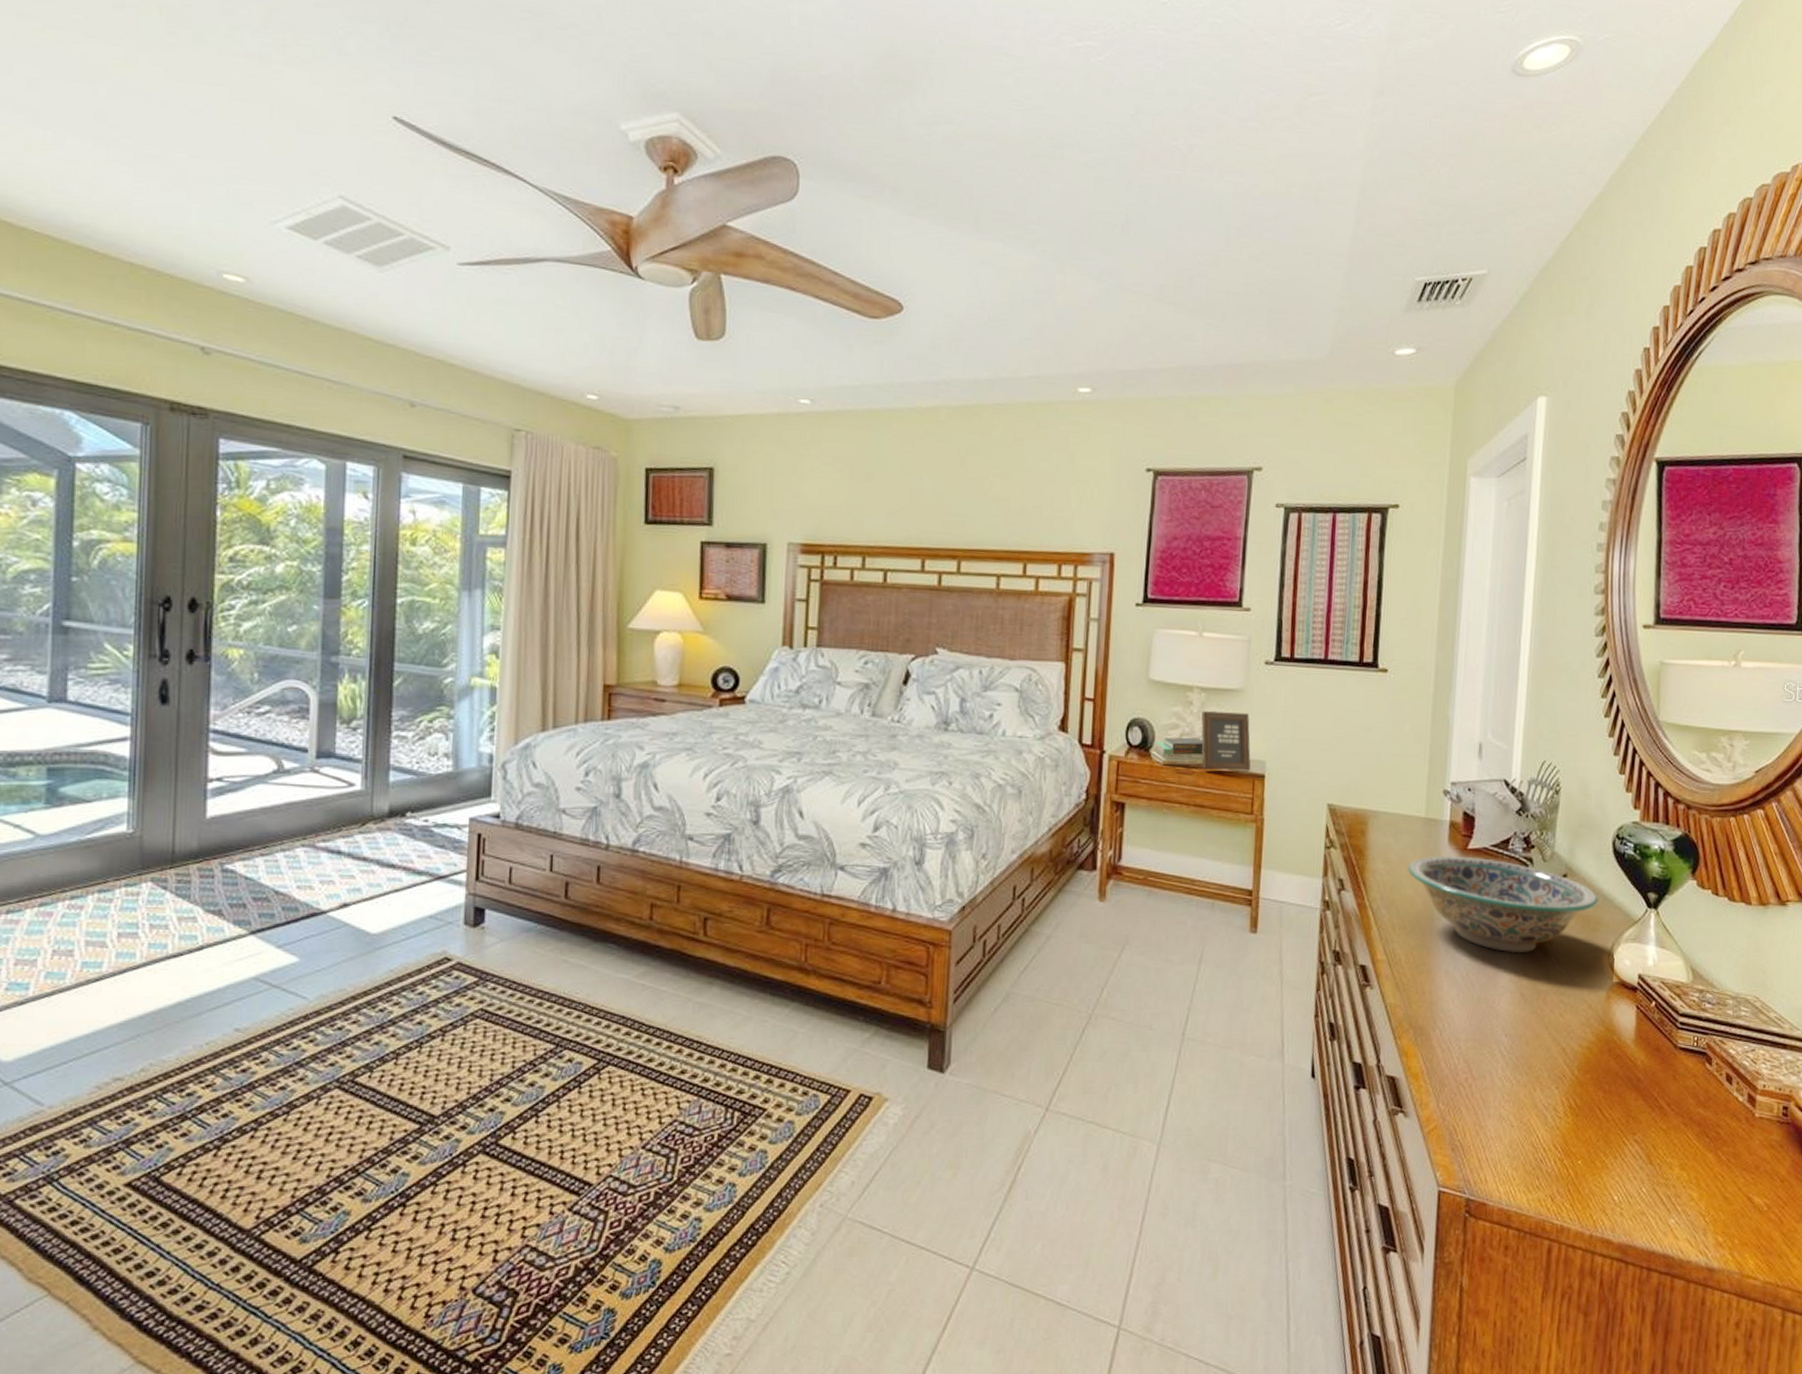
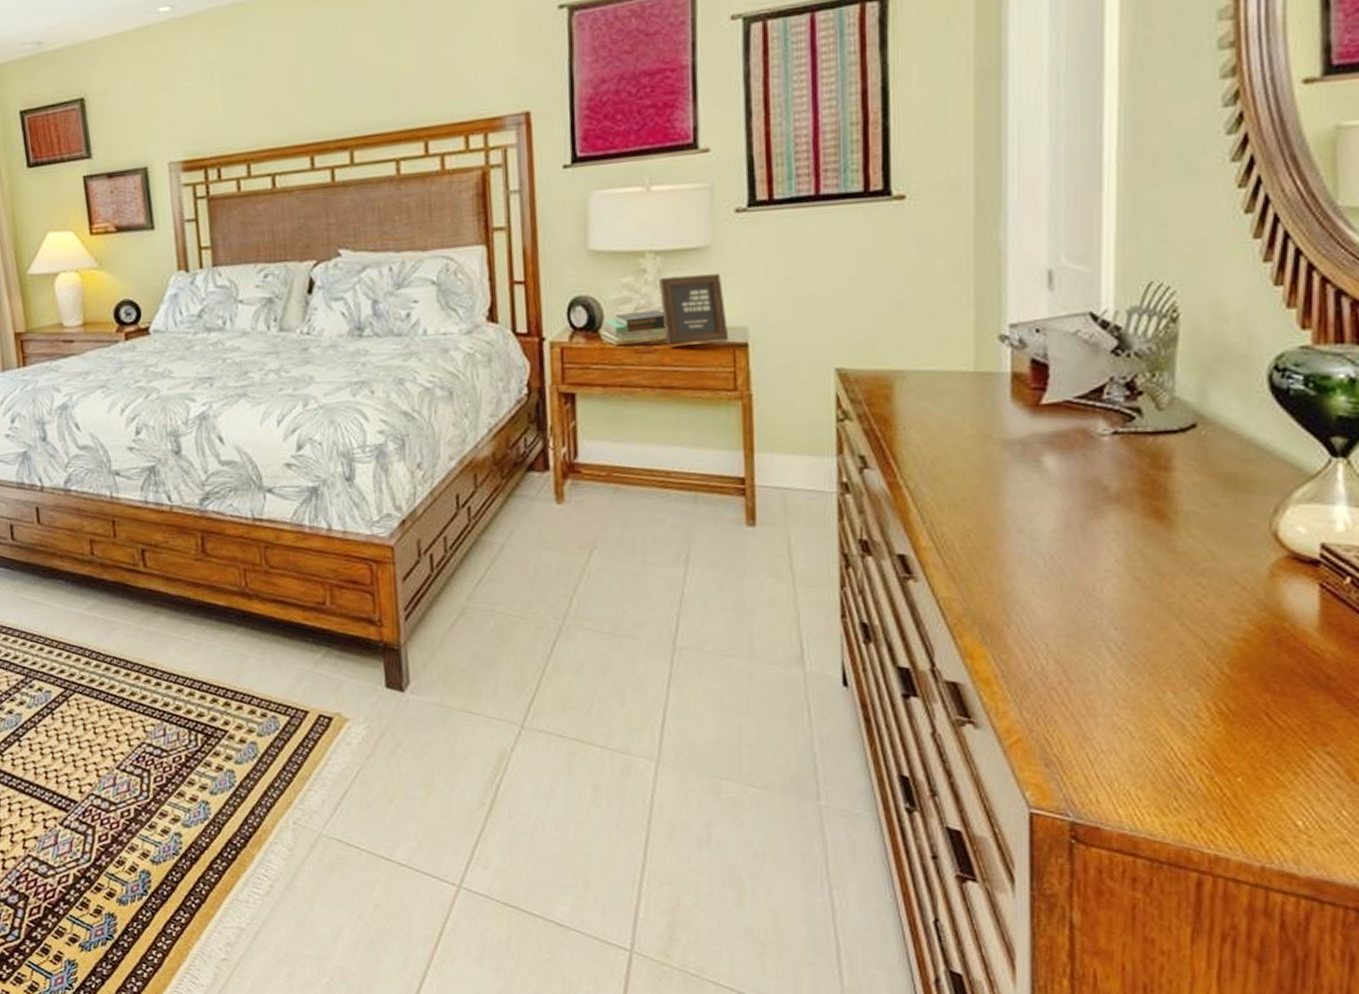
decorative bowl: present [1407,855,1599,954] -> none [955,414,1251,528]

